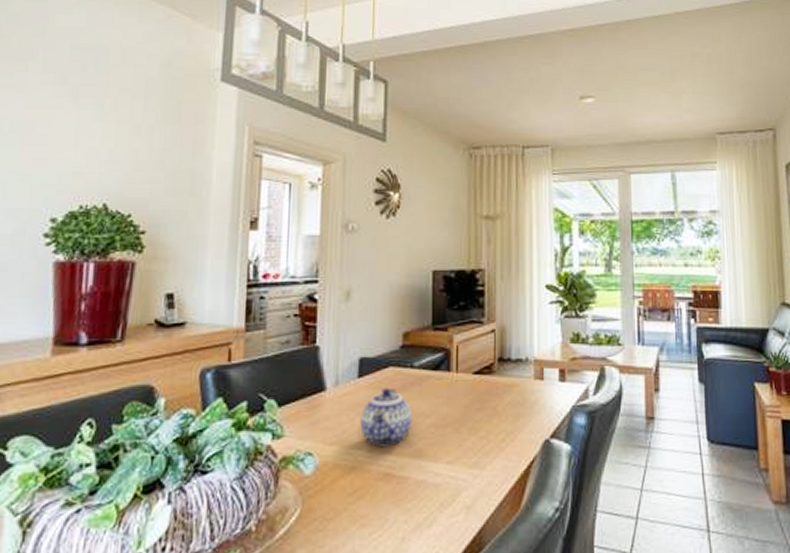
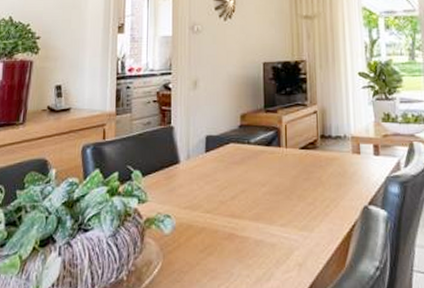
teapot: present [359,387,413,446] -> none [207,161,251,210]

